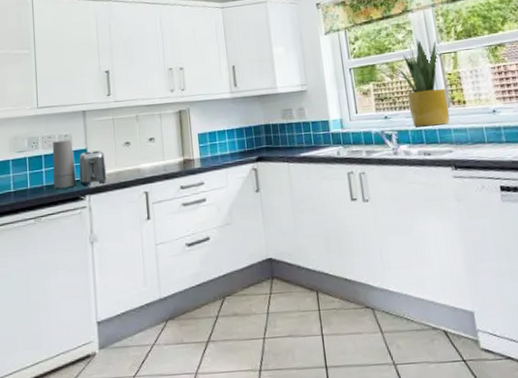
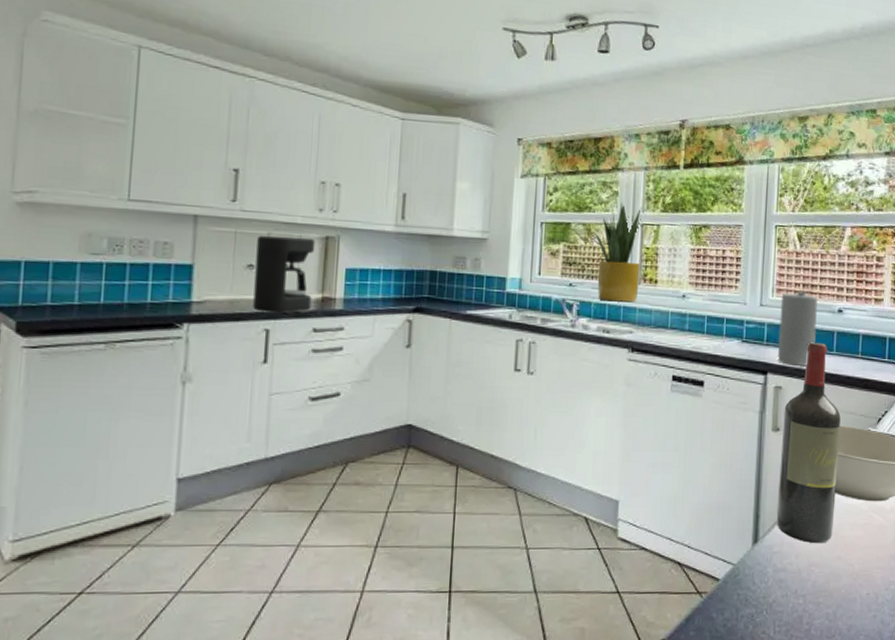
canister: present [52,140,77,189] -> none [139,248,174,311]
toaster: present [79,150,107,187] -> none [177,268,218,312]
coffee maker: none [129,114,177,179] -> present [253,236,316,313]

